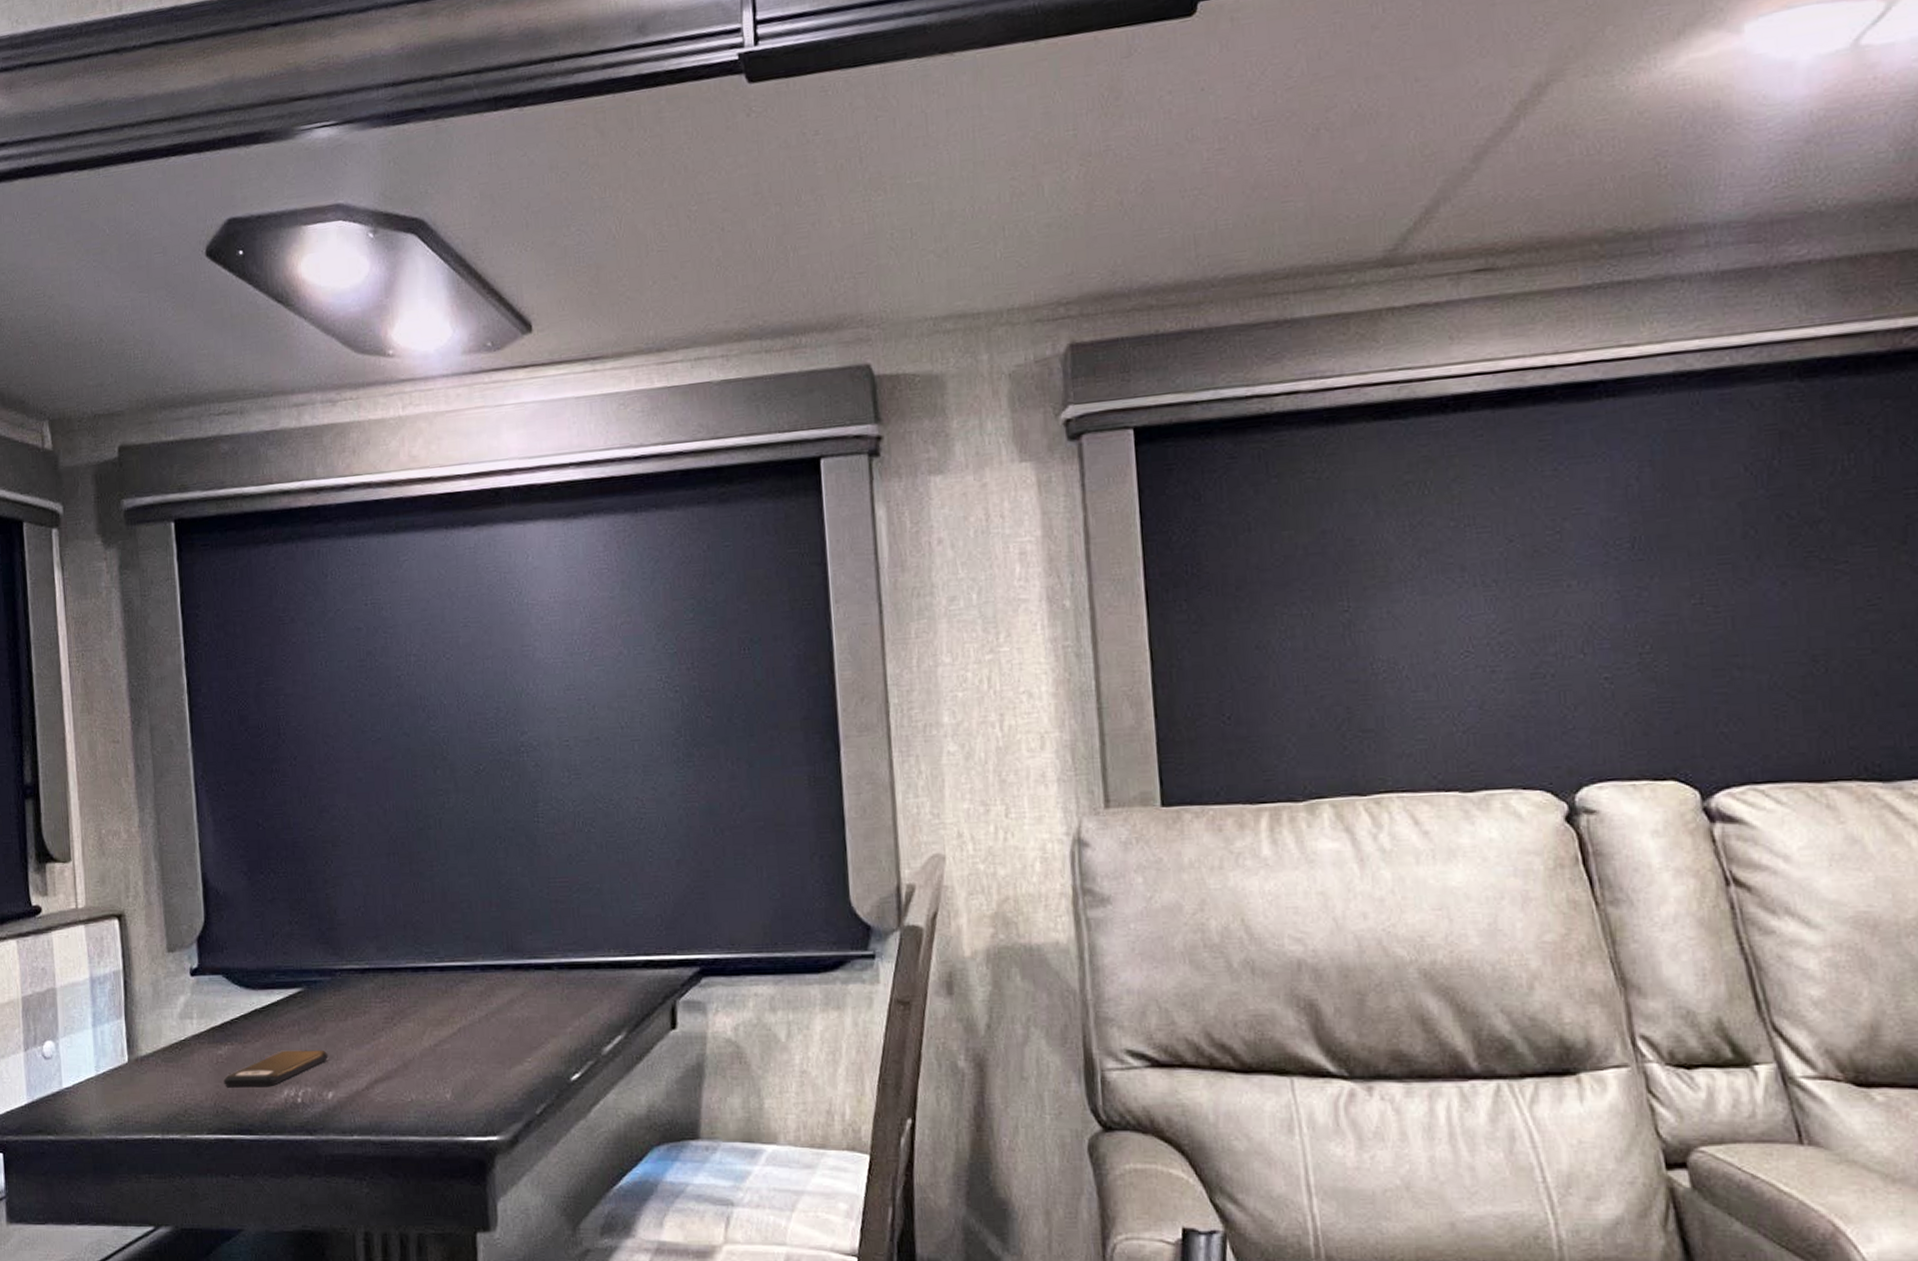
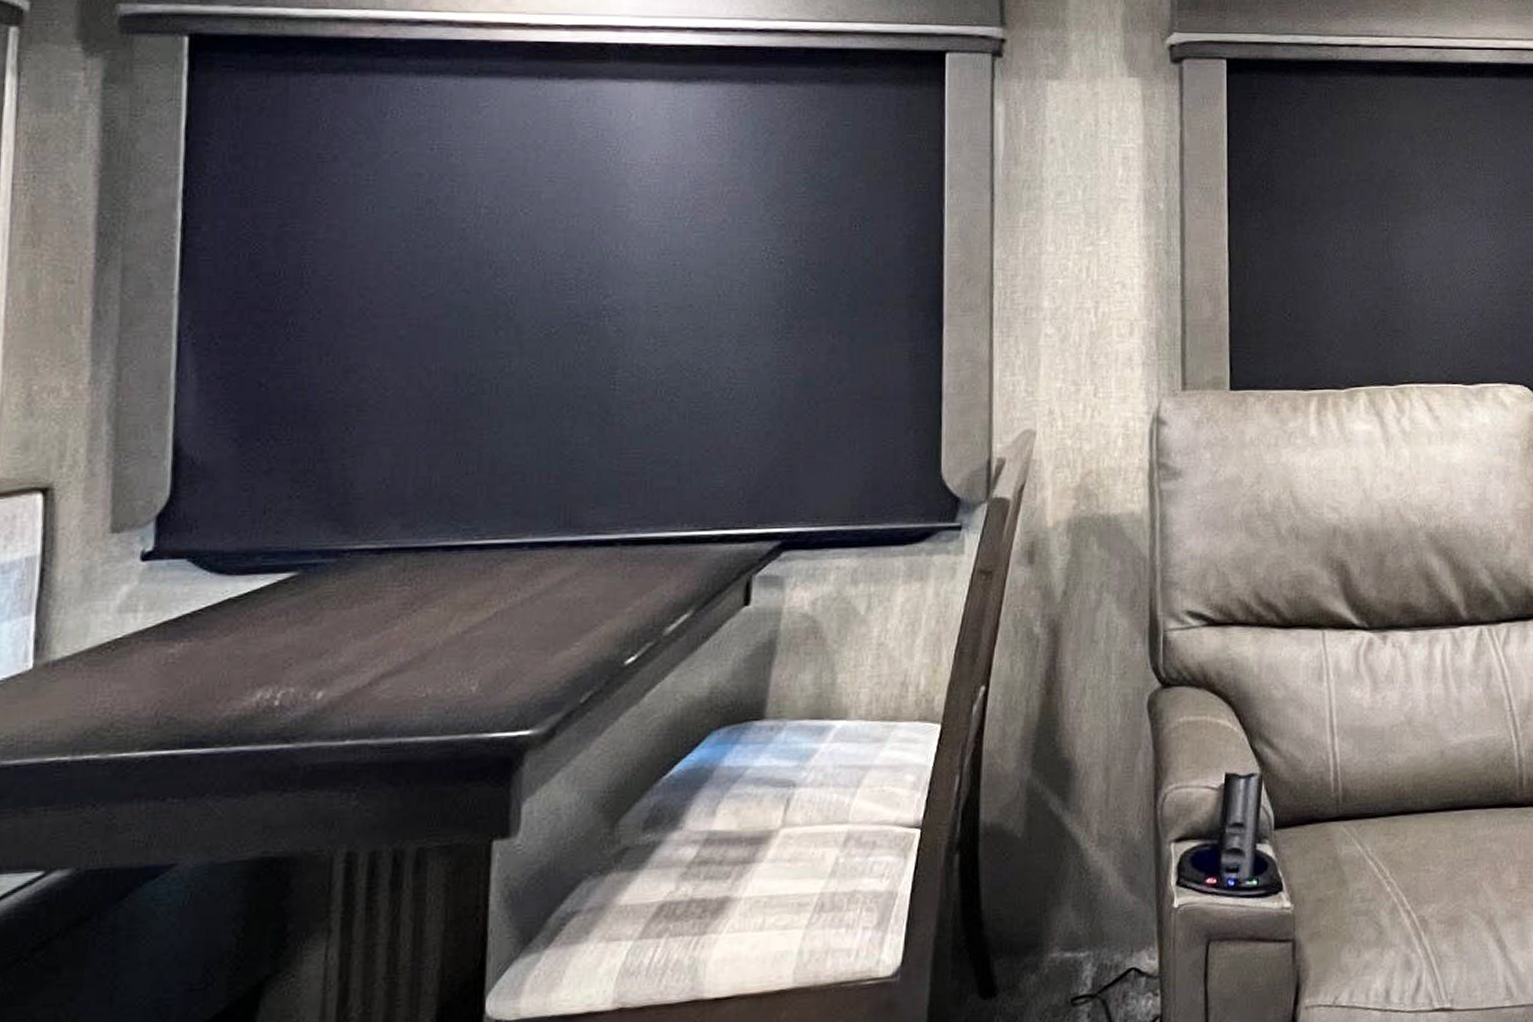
phone: present [223,1049,329,1088] -> none [172,642,323,693]

